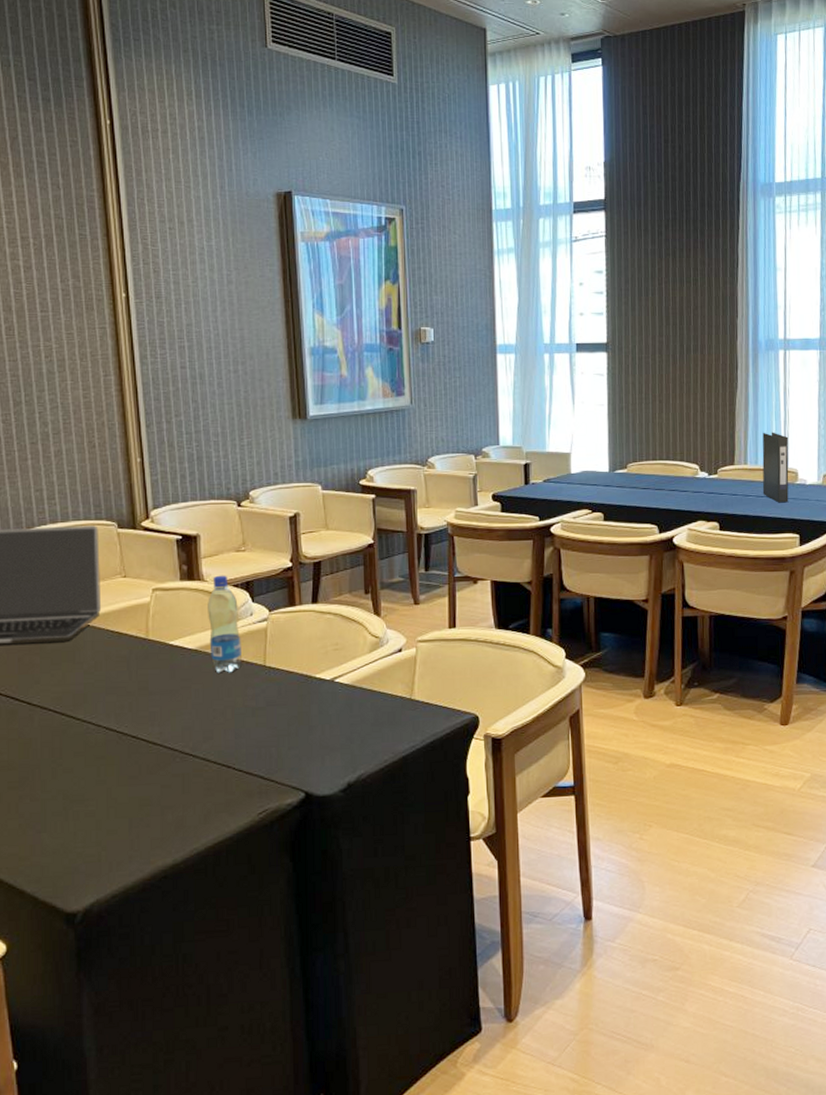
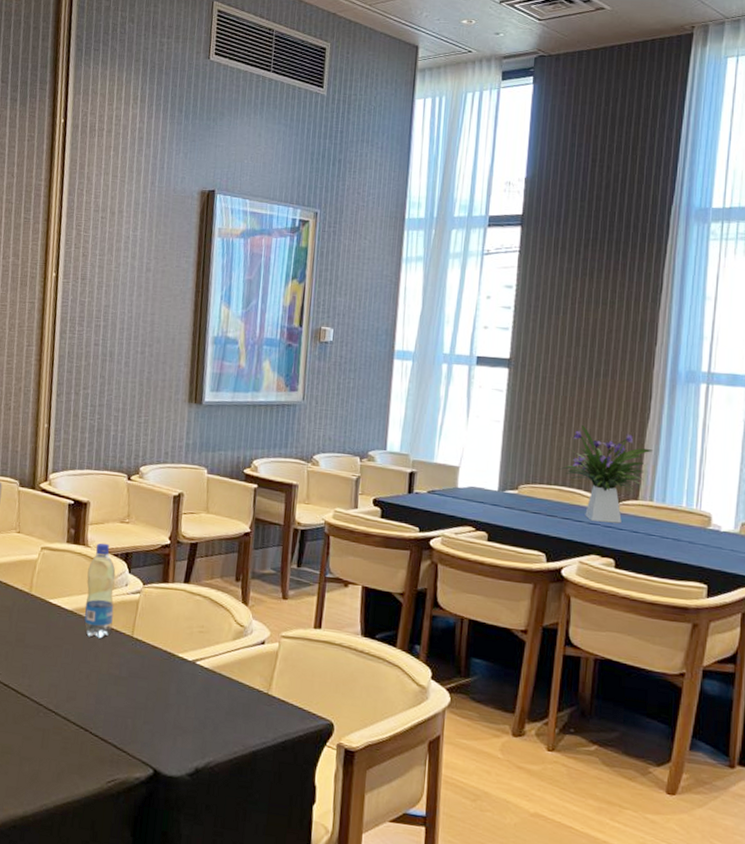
flower arrangement: none [659,400,743,489] -> present [557,425,653,524]
binder: present [762,432,789,503] -> none [668,469,704,548]

